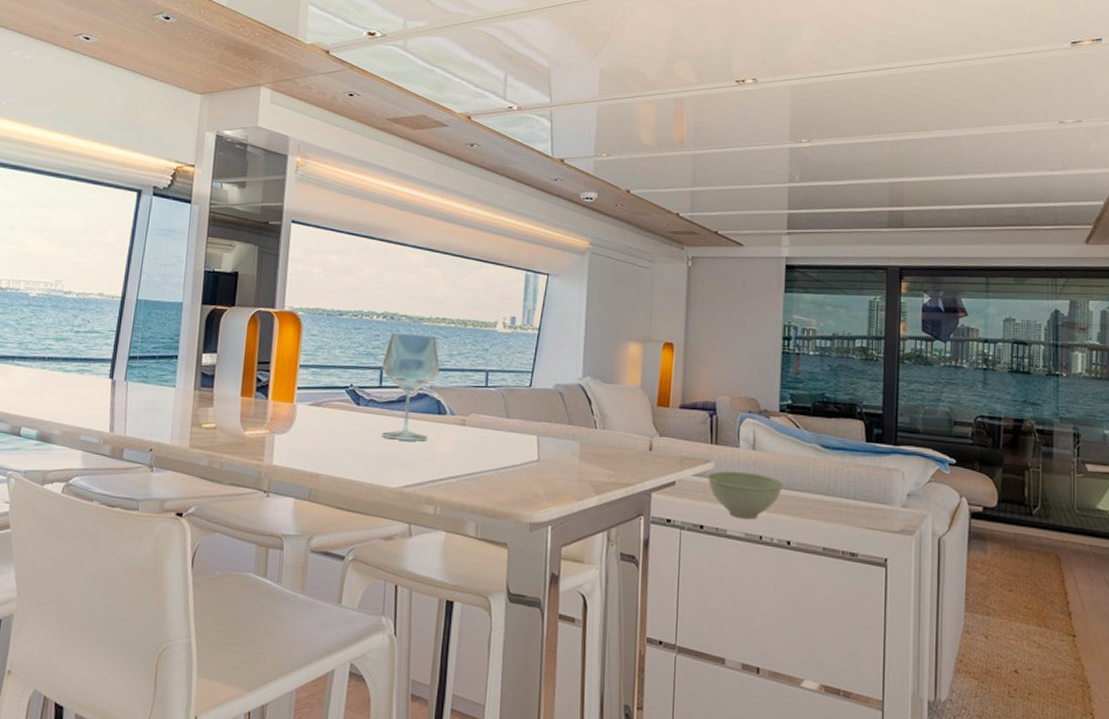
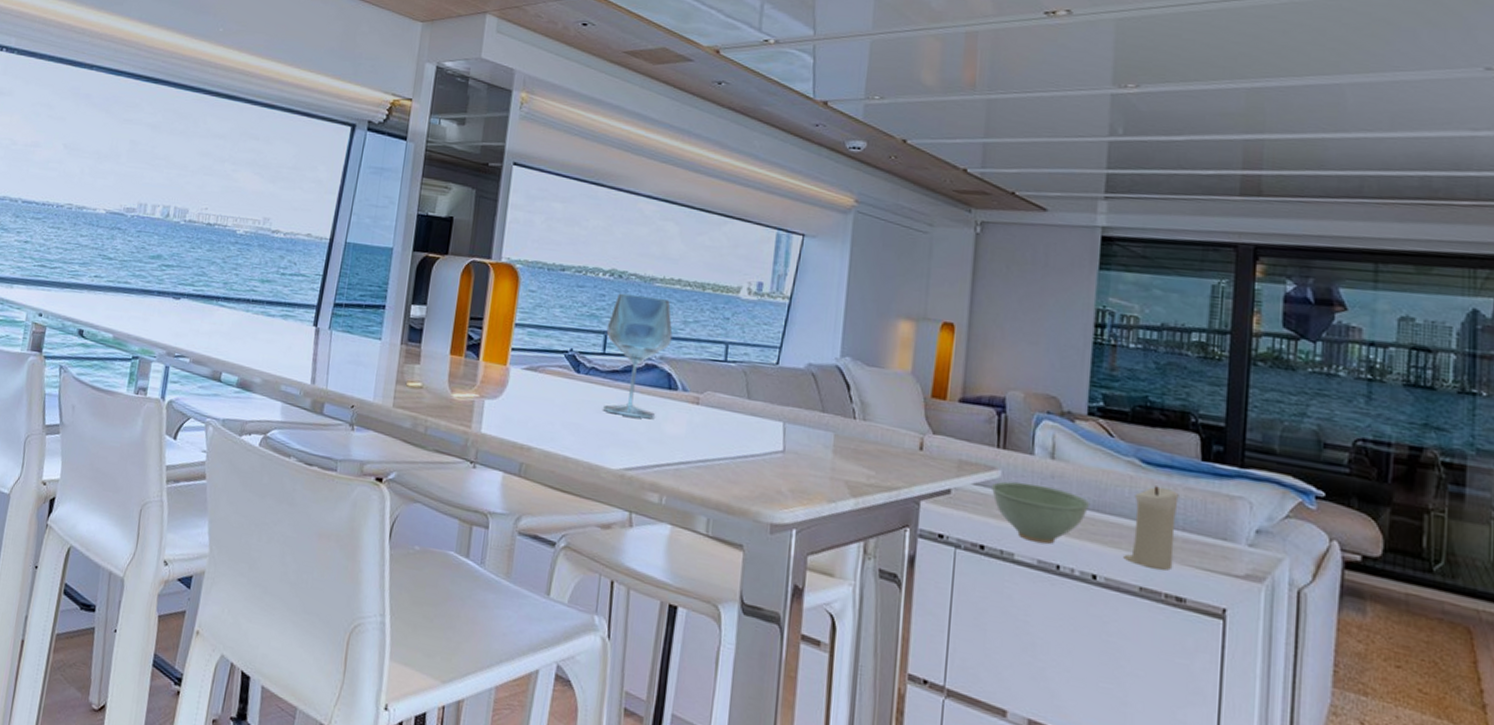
candle: none [810,465,850,533] -> present [1123,486,1179,572]

